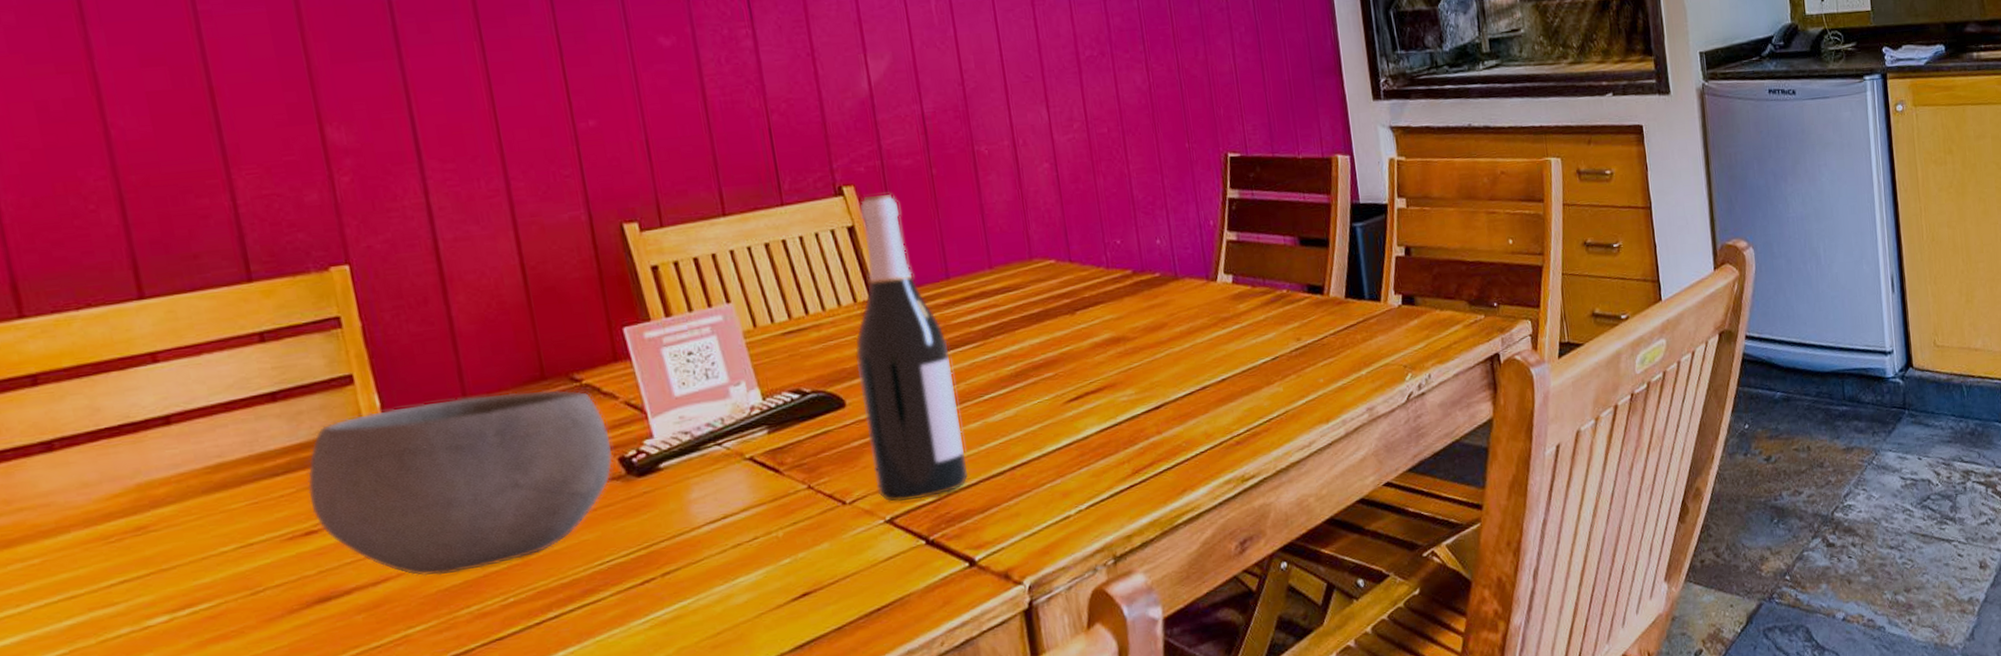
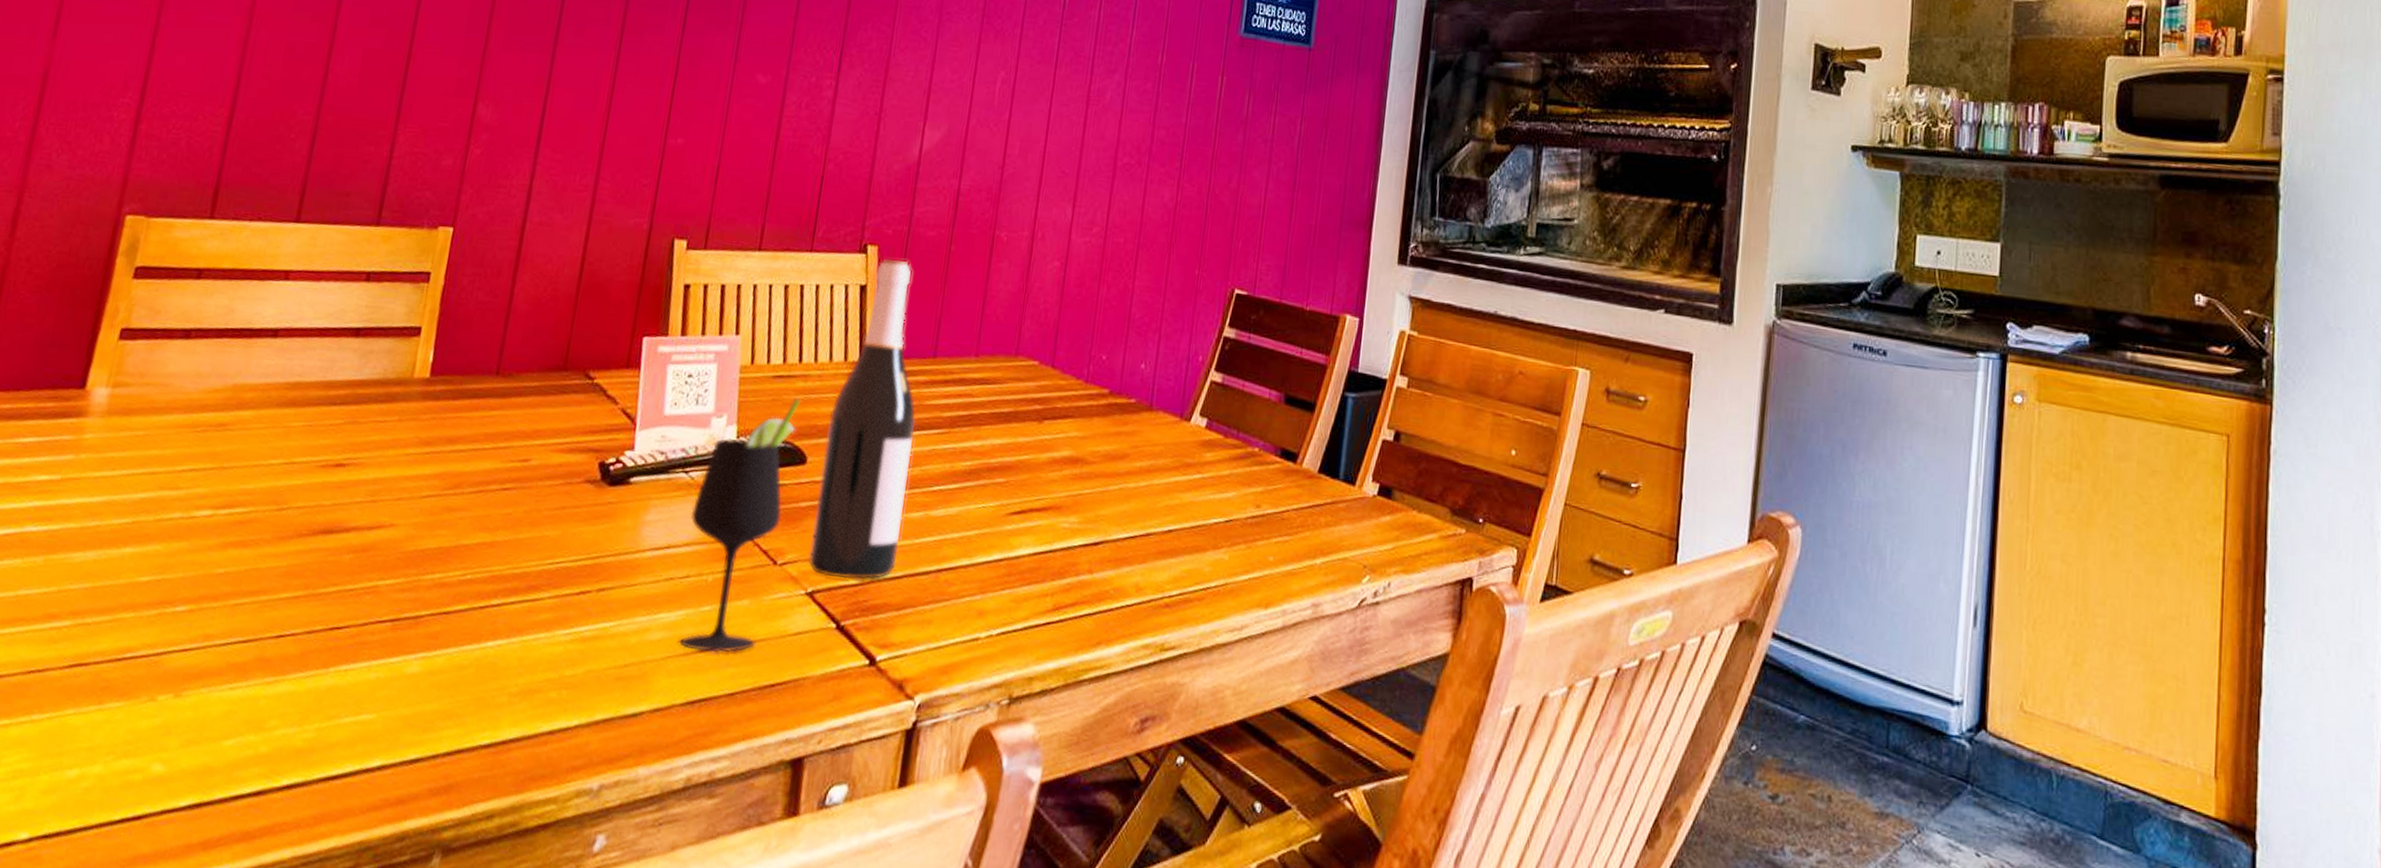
bowl: present [307,390,613,576] -> none [348,366,600,539]
wine glass: none [737,347,848,602] -> present [679,397,801,653]

